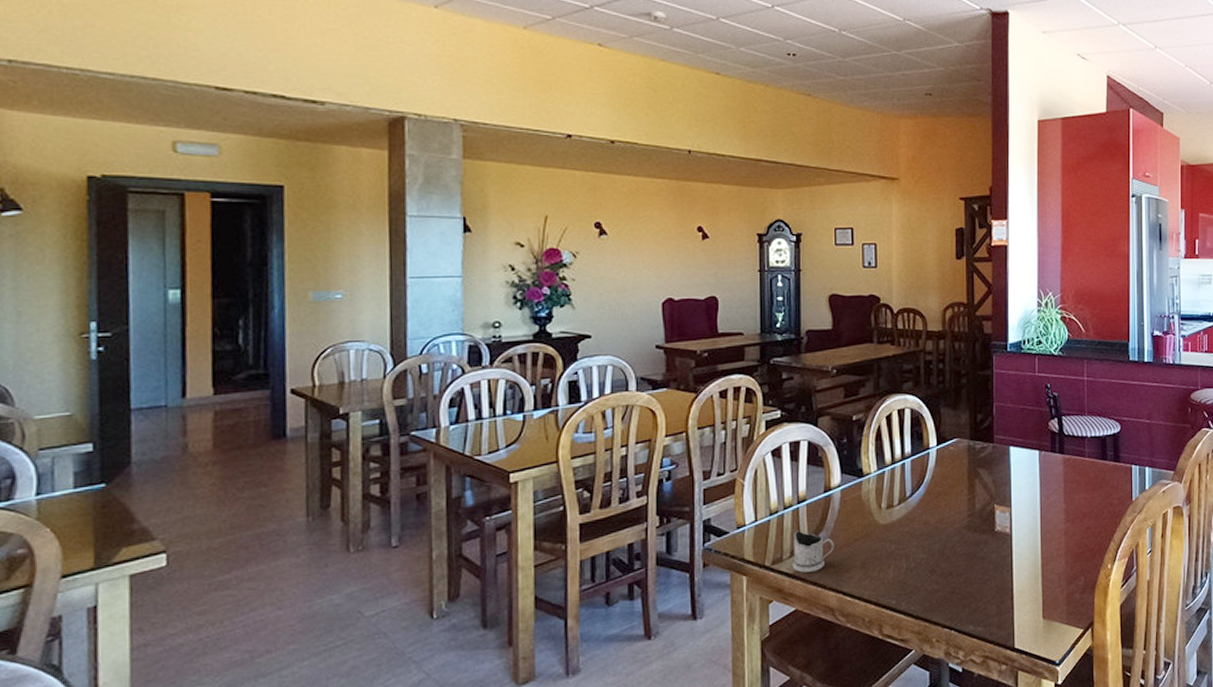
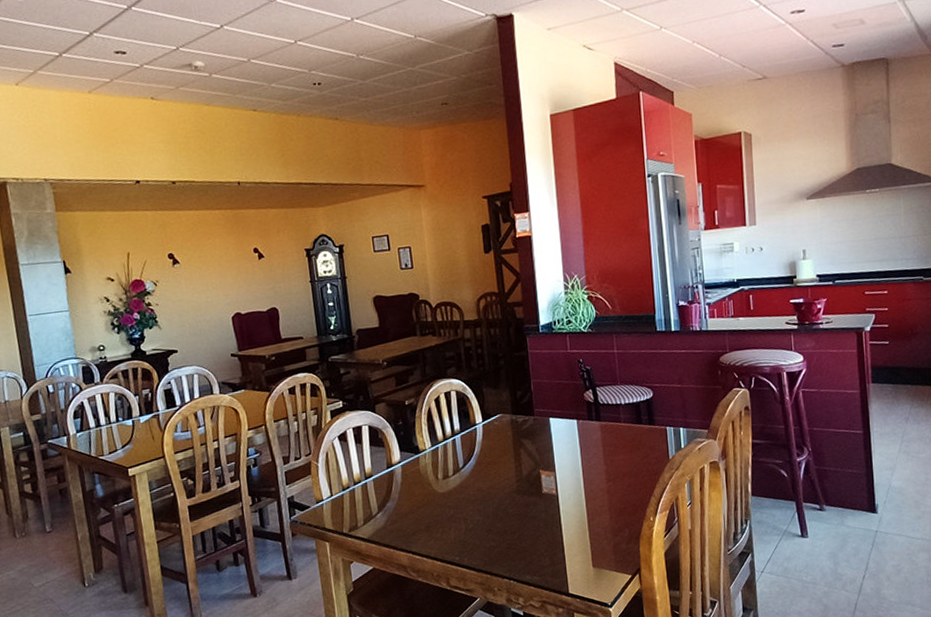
tea glass holder: present [793,531,834,573] -> none [365,502,401,537]

